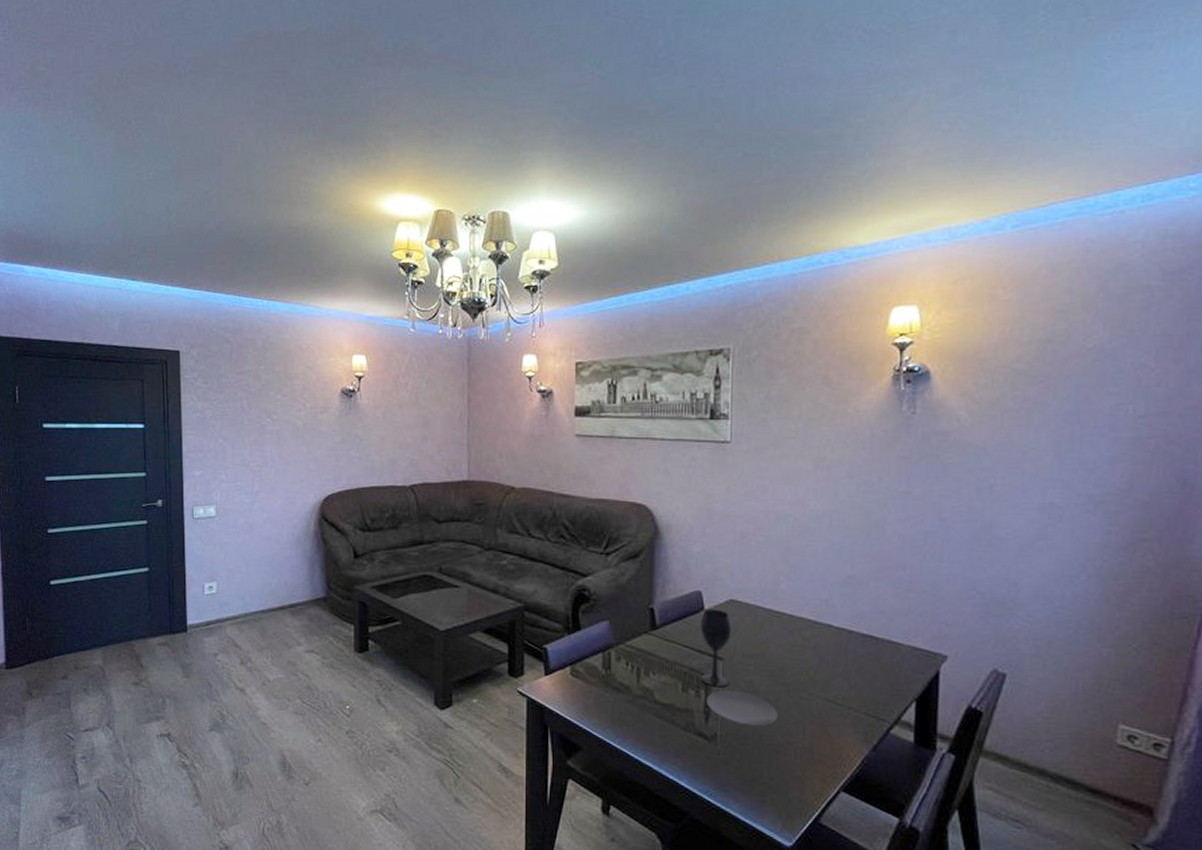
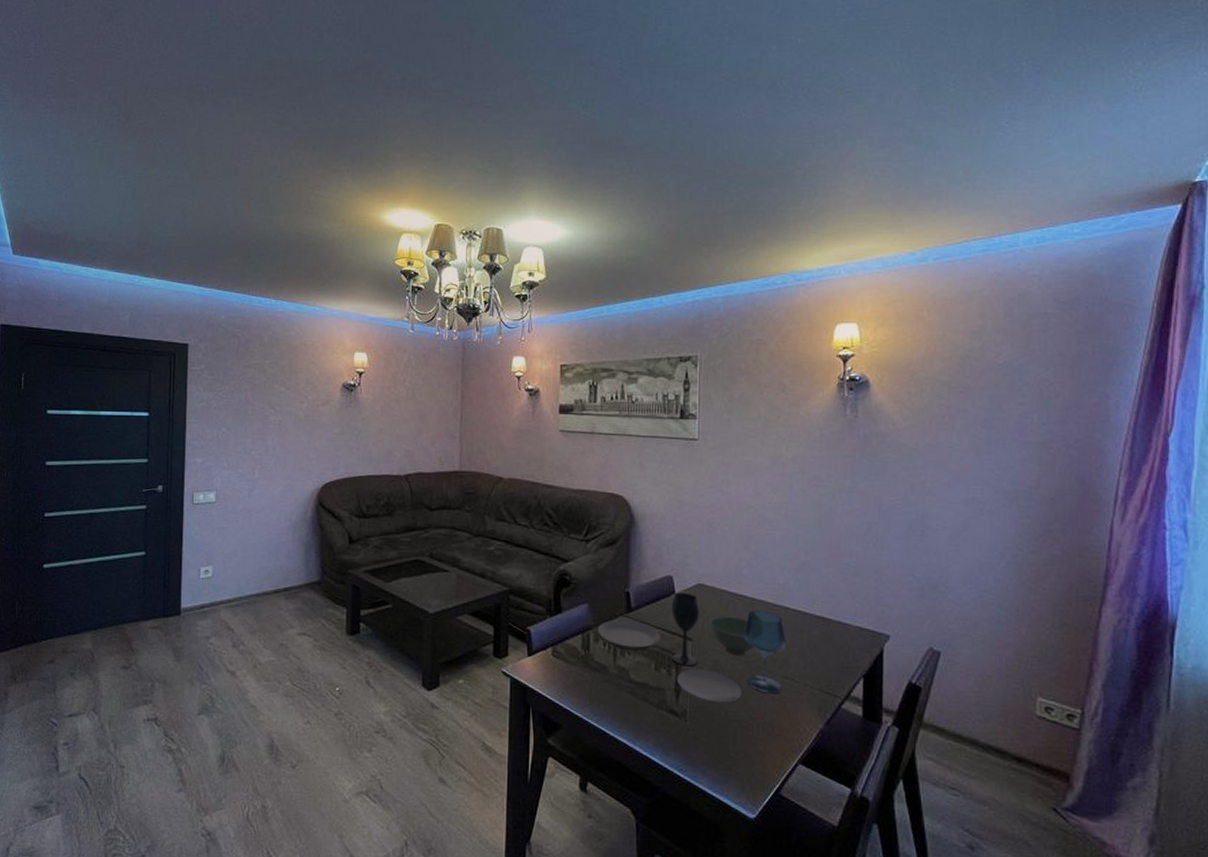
plate: none [619,637,689,670] -> present [597,619,661,651]
bowl: none [743,634,791,676] -> present [710,616,753,655]
wine glass: none [780,628,829,718] -> present [743,610,787,694]

